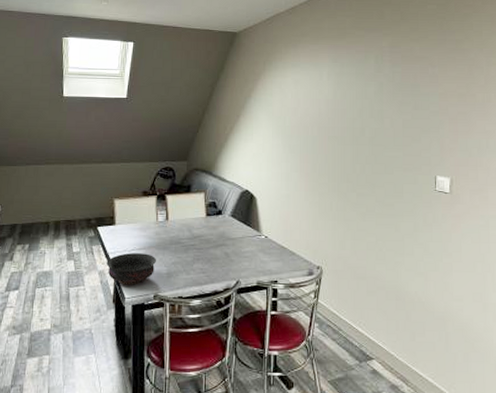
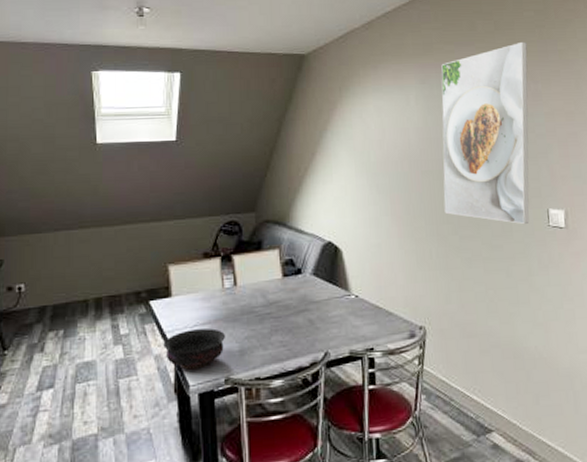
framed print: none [345,31,428,188] -> present [441,41,530,225]

